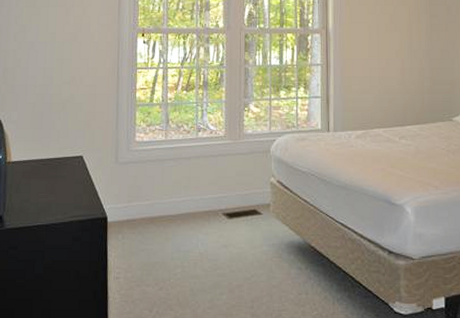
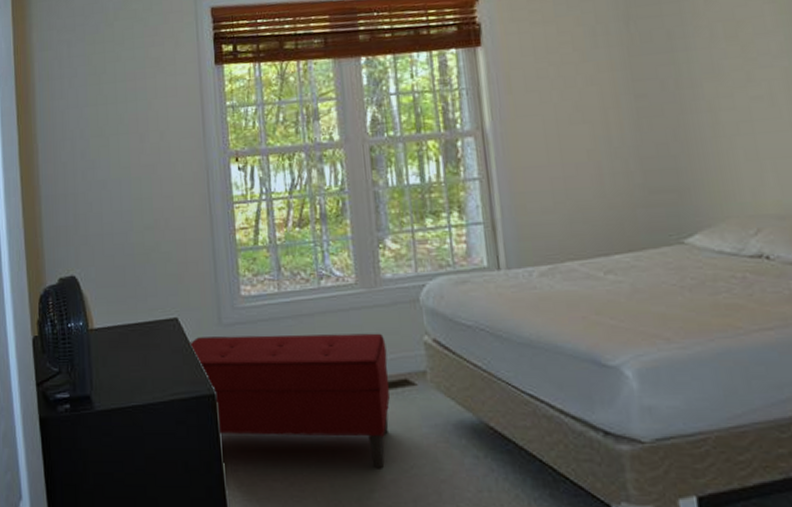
bench: none [89,172,243,277] -> present [188,333,390,469]

